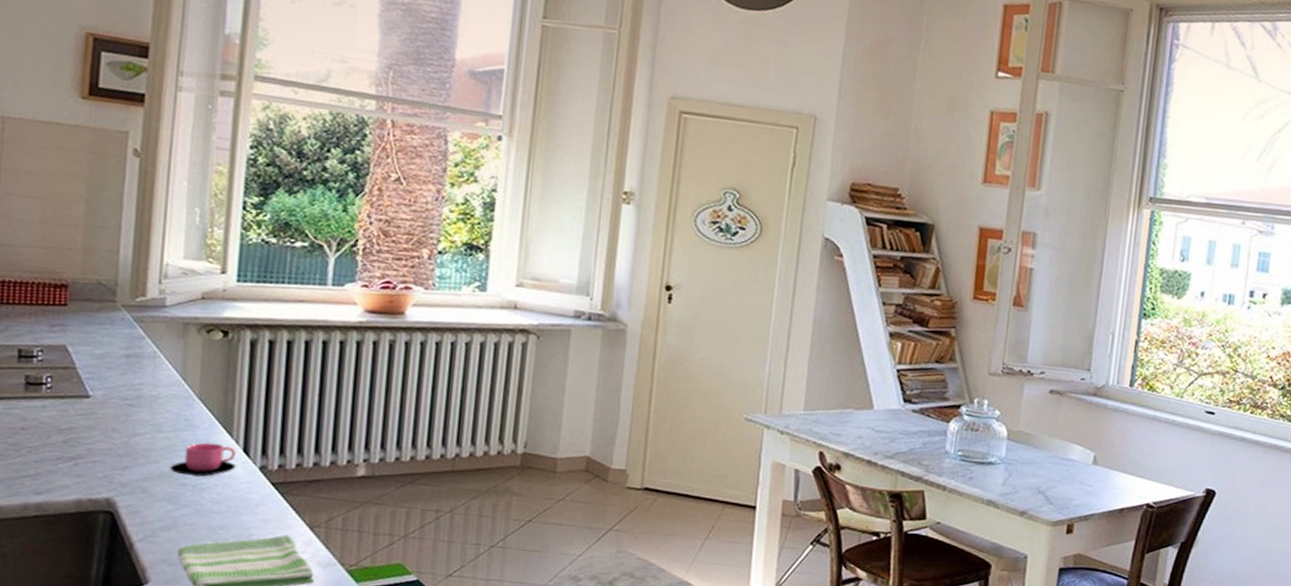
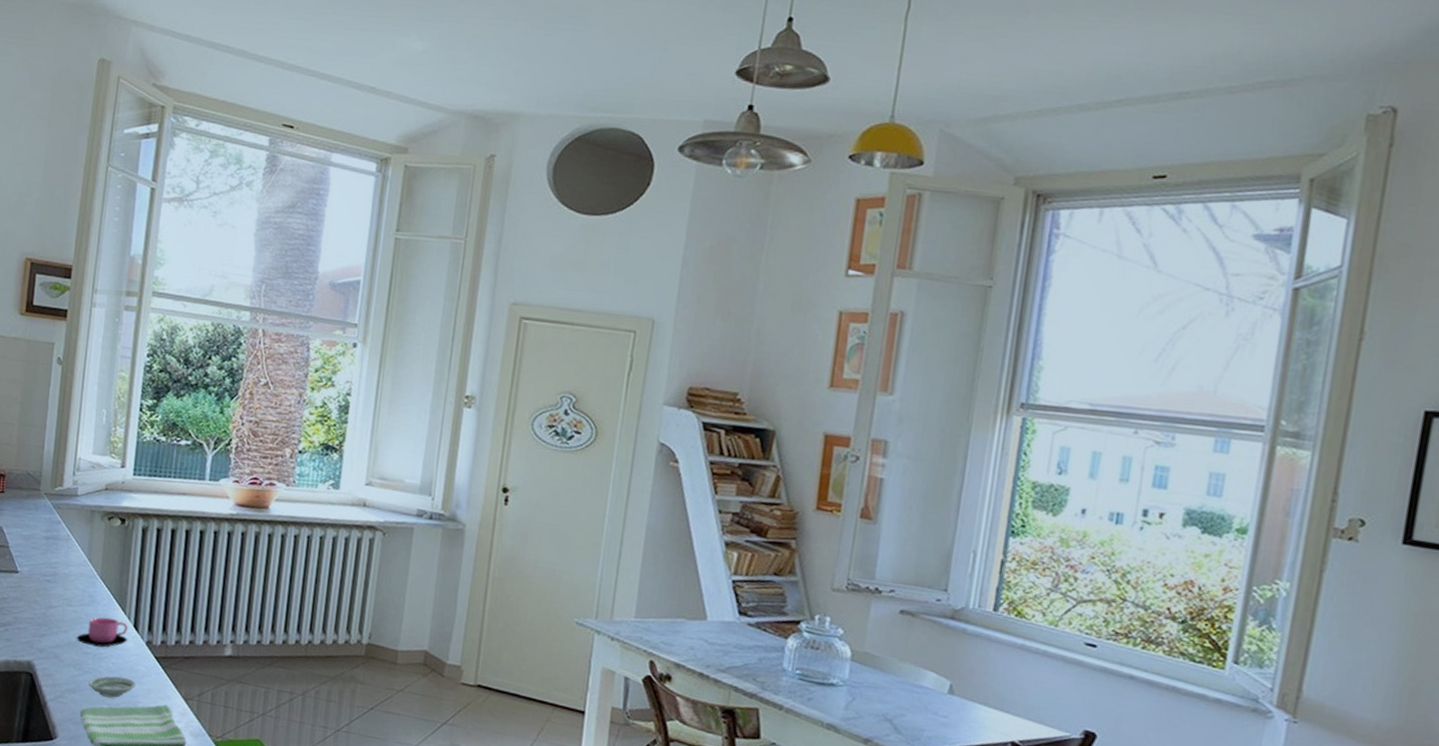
saucer: none [187,507,249,532] -> present [88,676,136,698]

